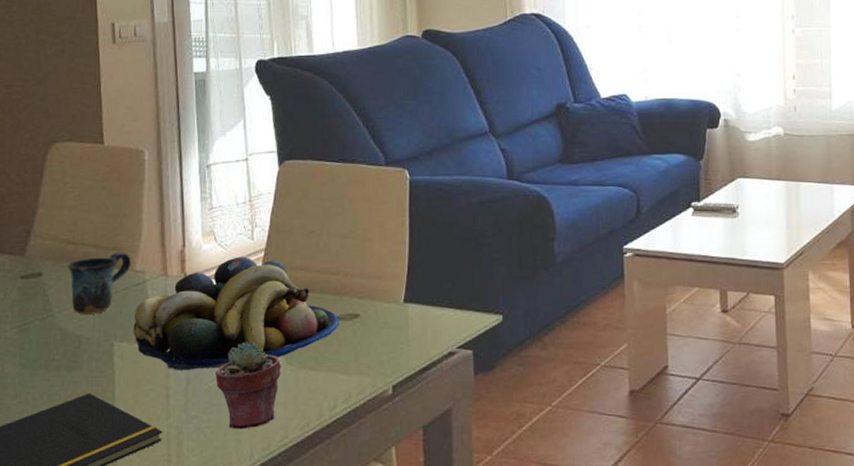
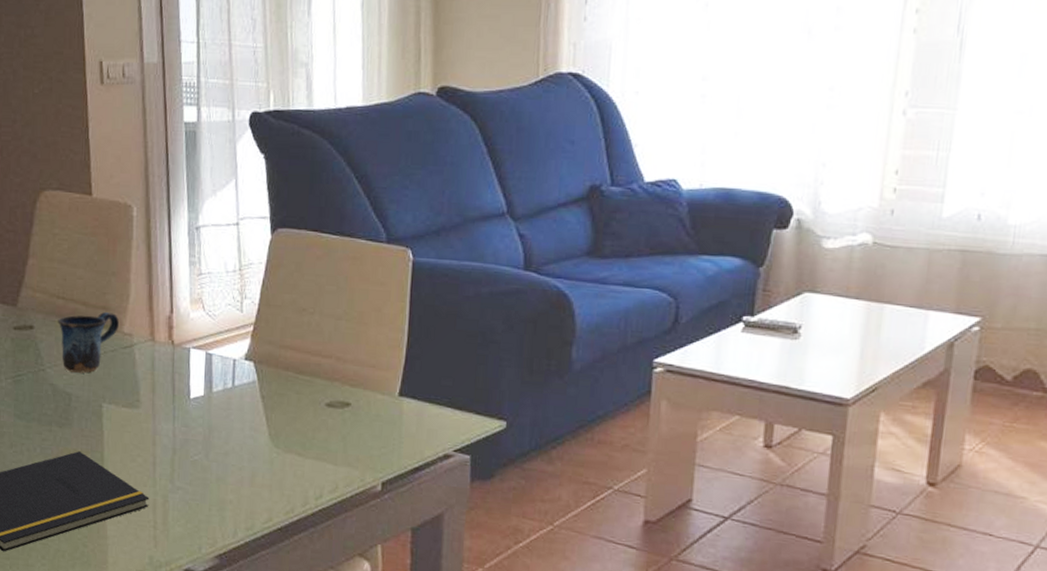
fruit bowl: present [133,256,340,371] -> none [121,328,330,443]
potted succulent: present [215,342,281,430] -> none [201,418,268,507]

